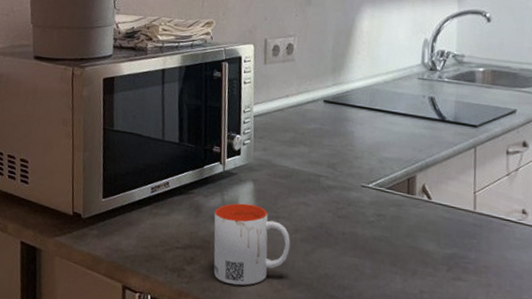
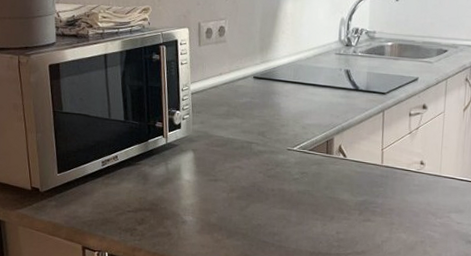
mug: present [213,203,291,286] -> none [160,170,228,239]

